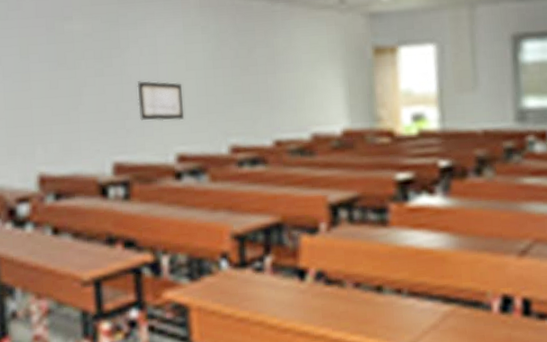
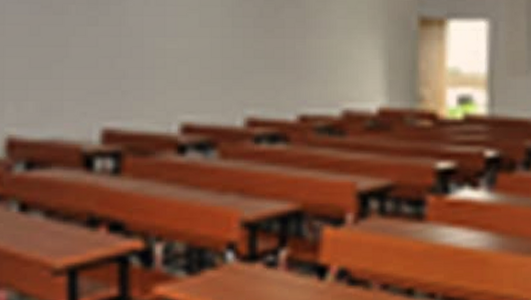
wall art: present [137,80,185,121] -> none [138,35,194,85]

